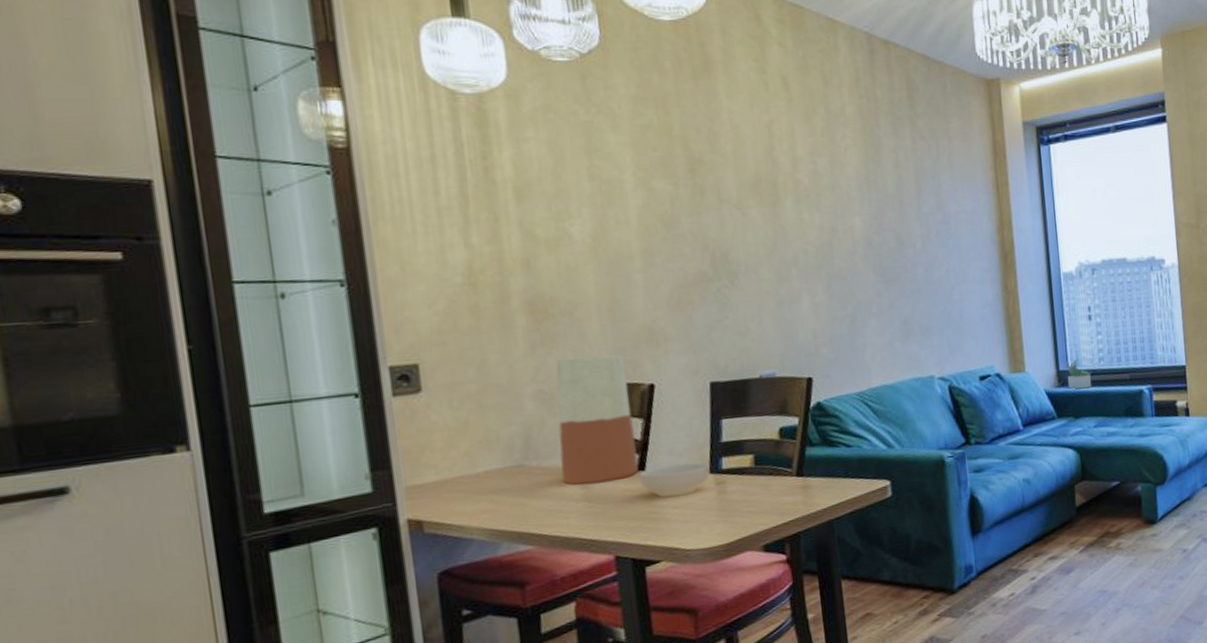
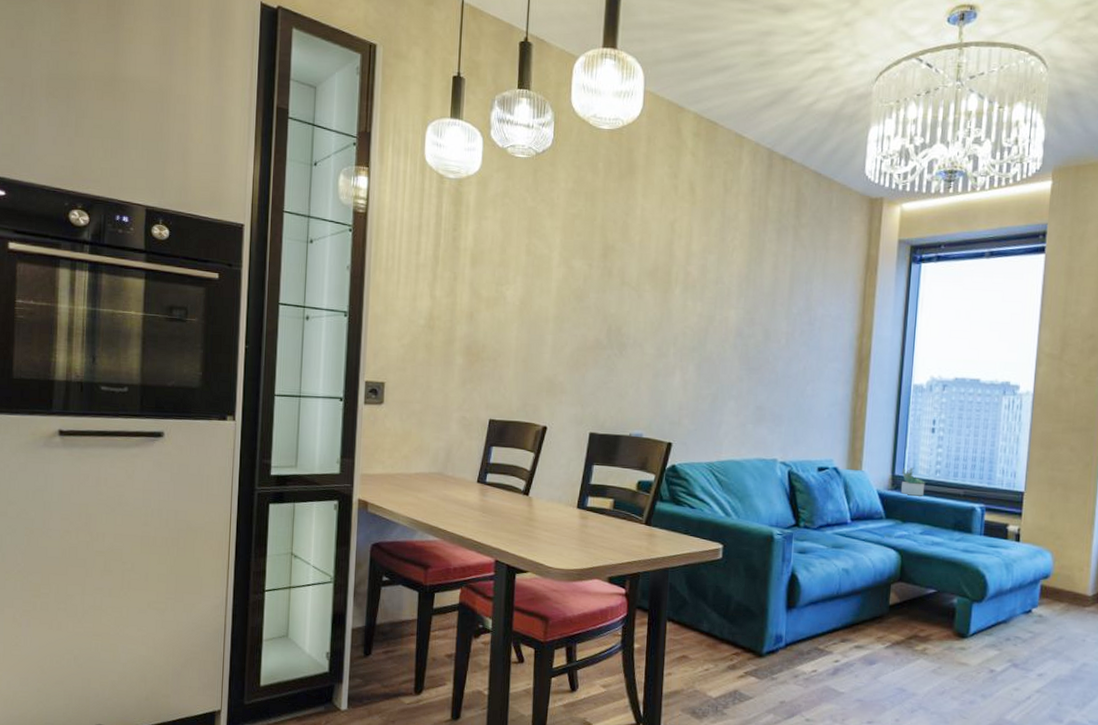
vase: present [555,355,638,486] -> none [467,394,528,500]
bowl: present [639,462,711,498] -> none [523,494,579,522]

